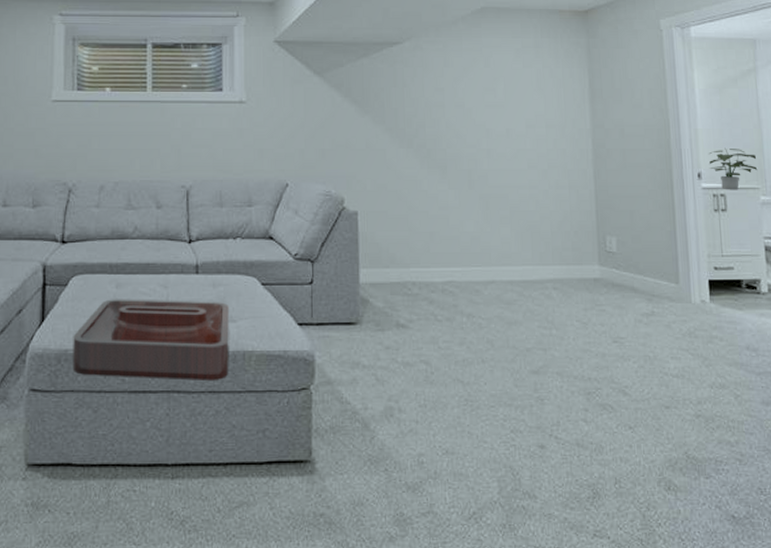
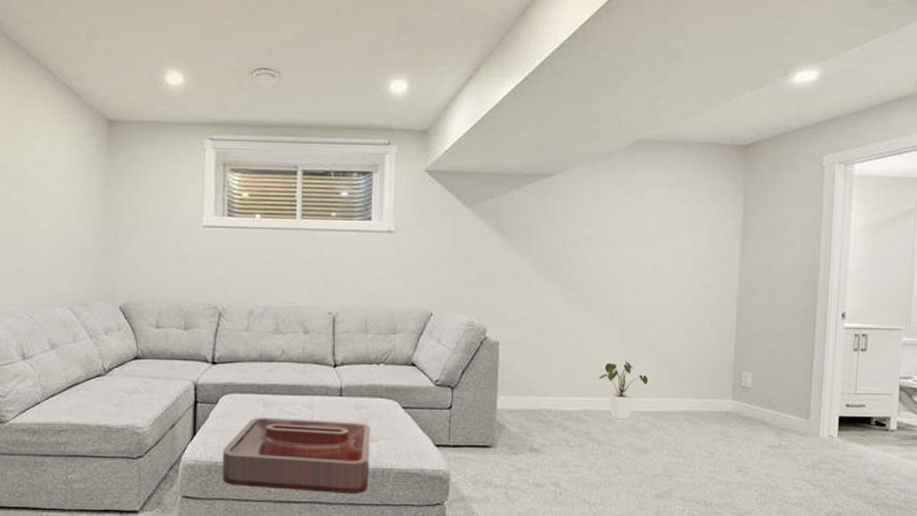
house plant: none [462,227,513,291] -> present [599,360,649,420]
potted plant: present [708,147,758,190] -> none [854,288,904,331]

